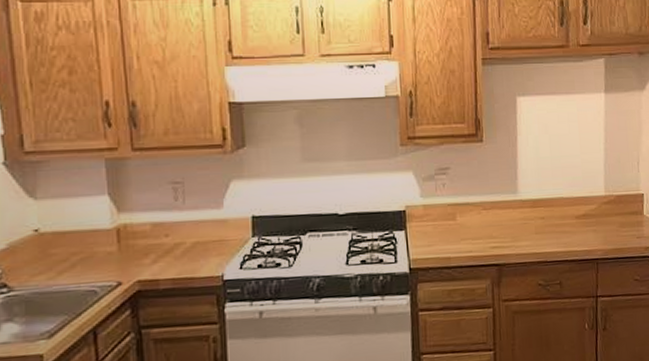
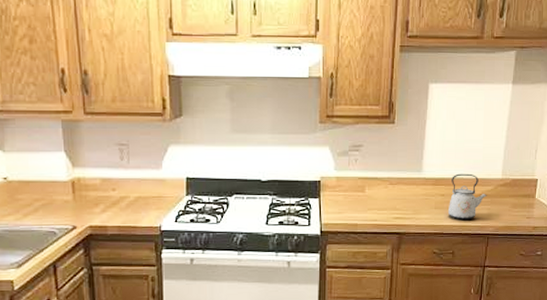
kettle: none [550,192,591,245] -> present [447,173,487,220]

